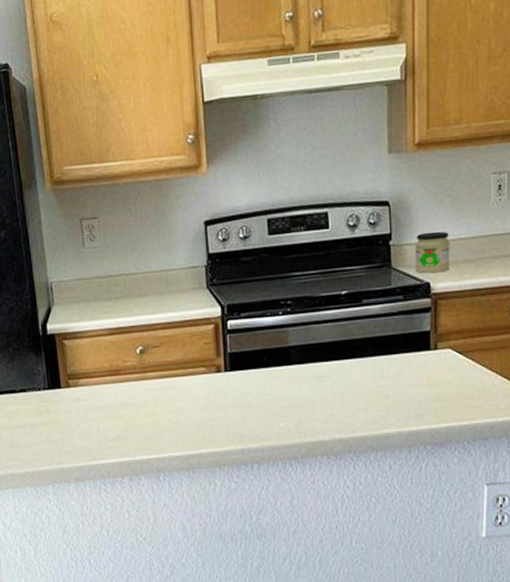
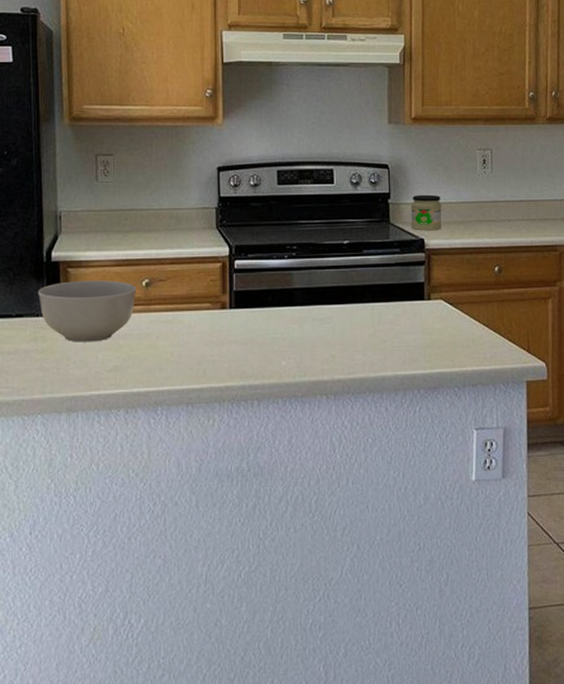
bowl: none [38,350,132,414] -> present [38,280,137,342]

